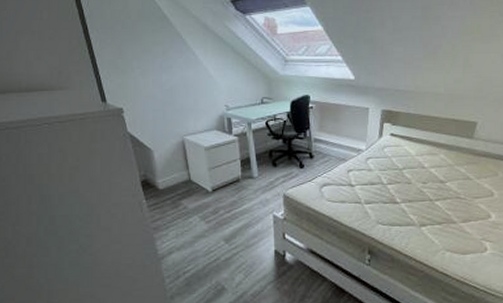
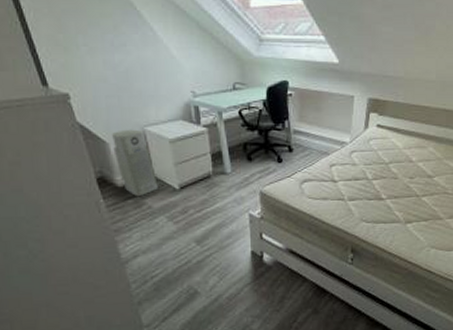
air purifier: none [156,138,193,198] -> present [112,129,158,197]

